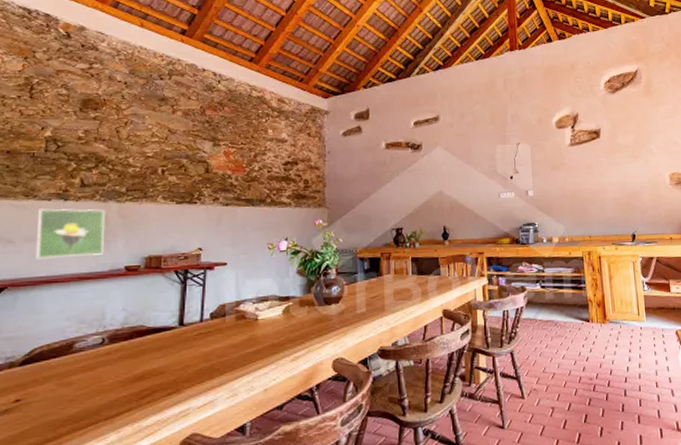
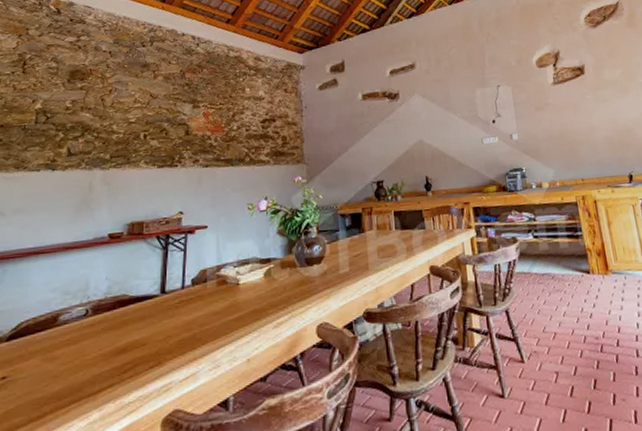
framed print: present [36,208,106,260] -> none [24,177,91,231]

